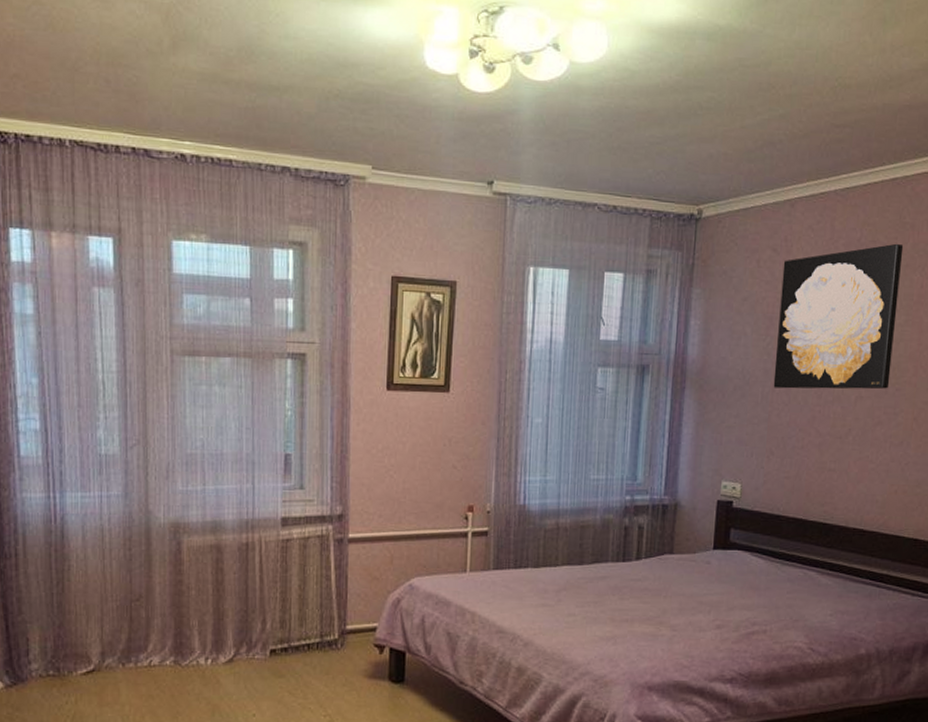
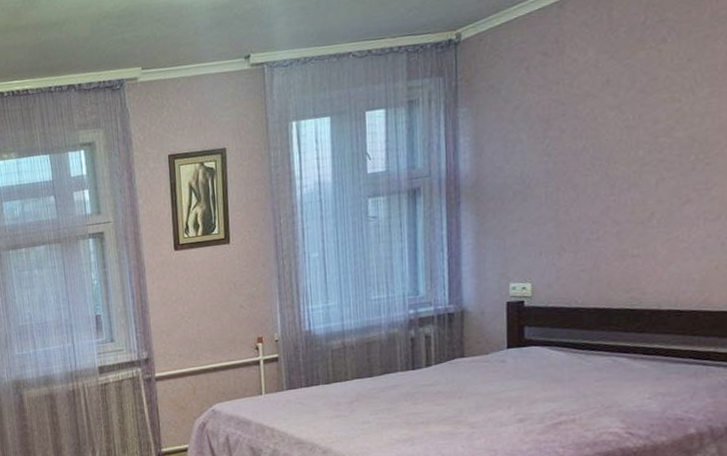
wall art: present [773,243,904,390] -> none [556,16,700,187]

